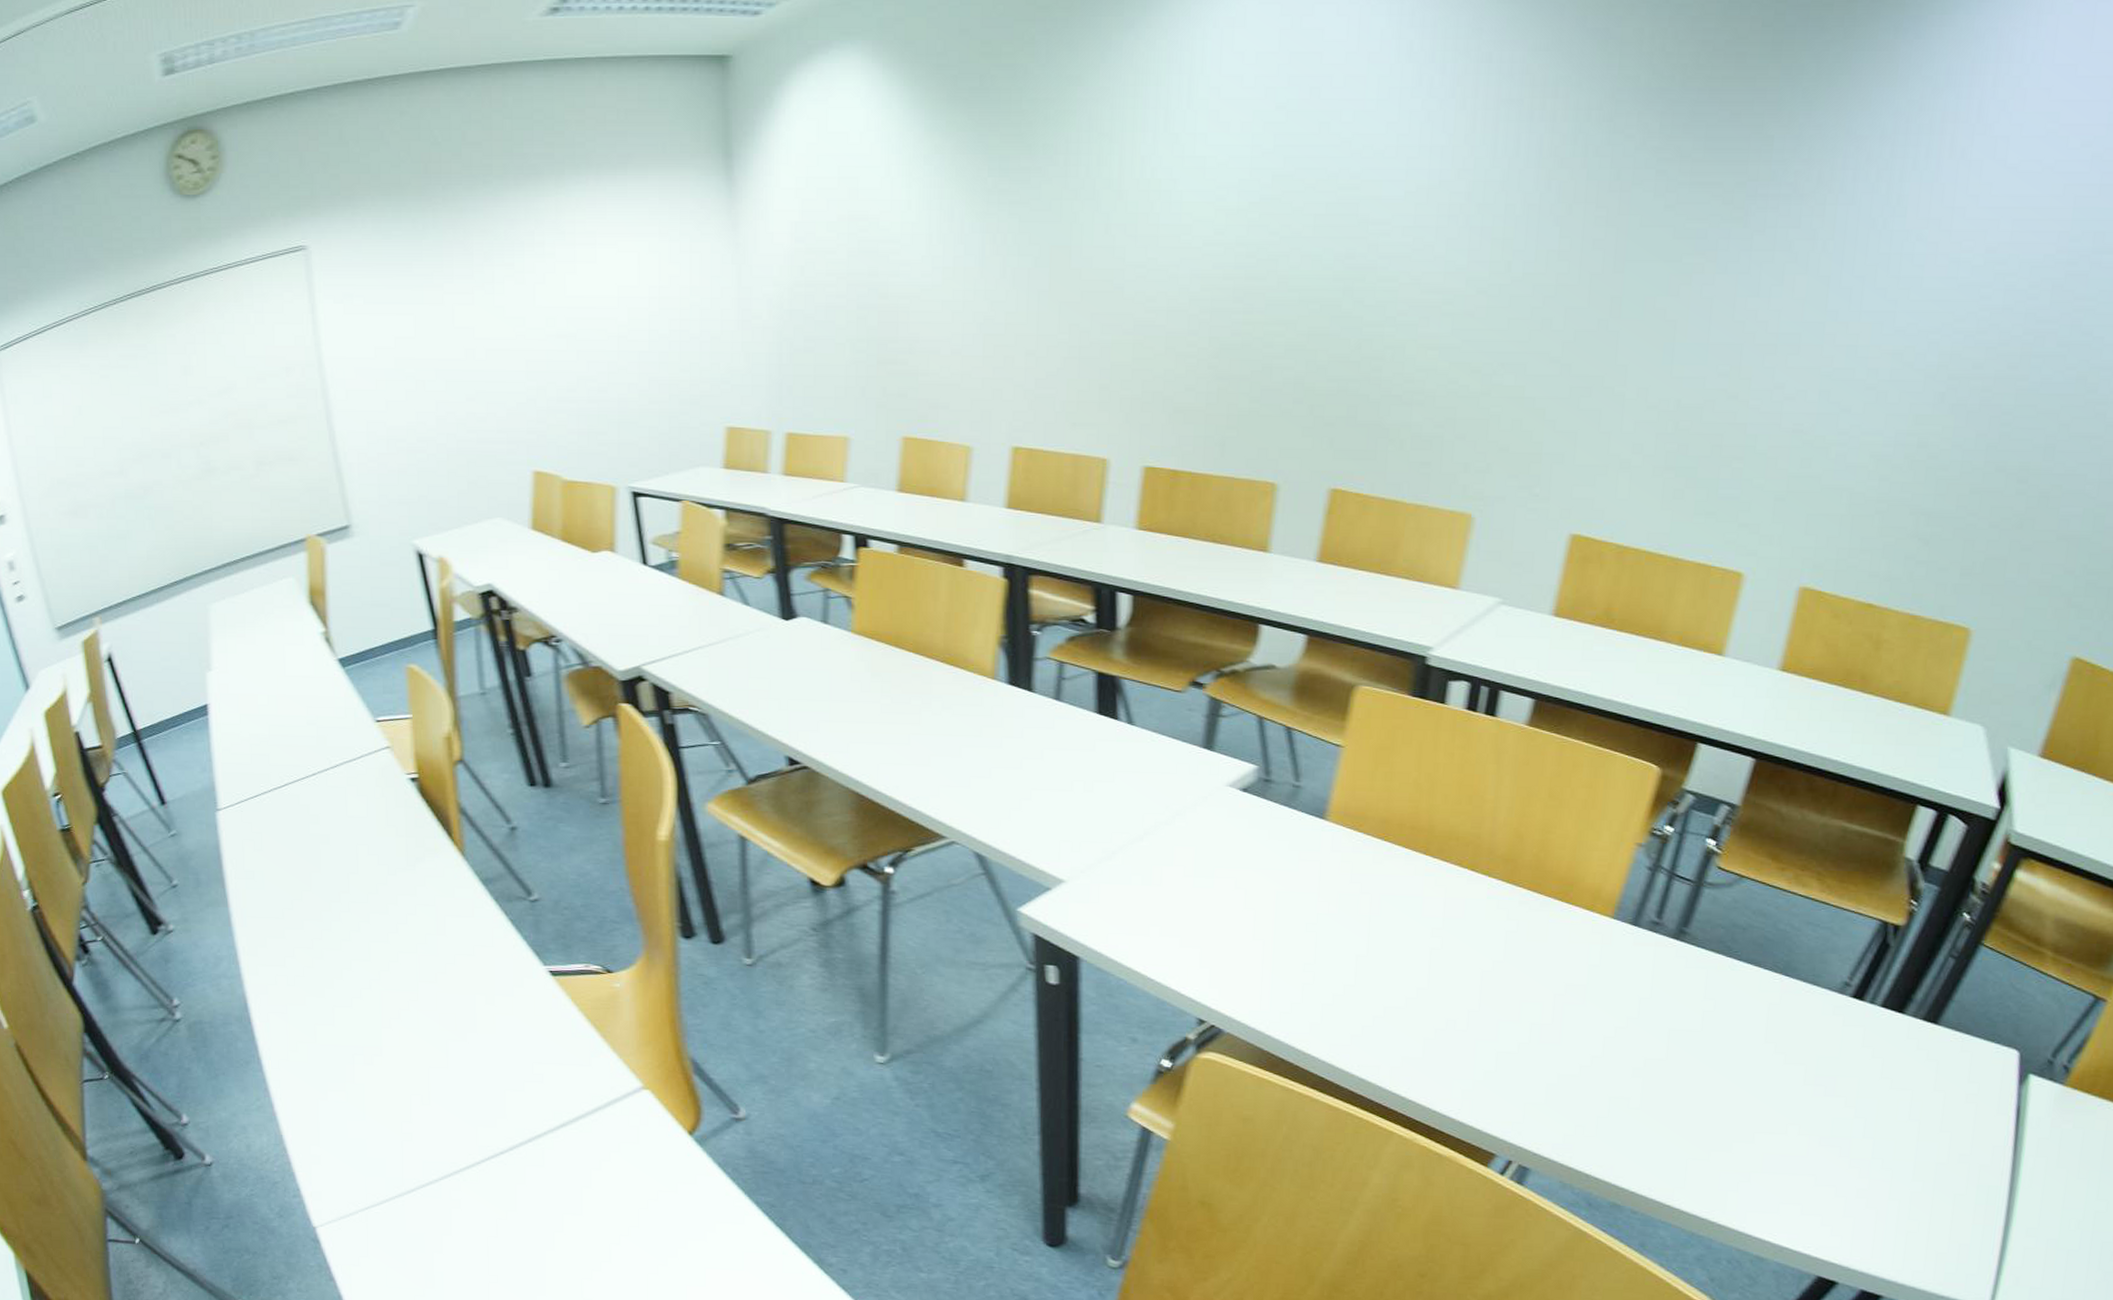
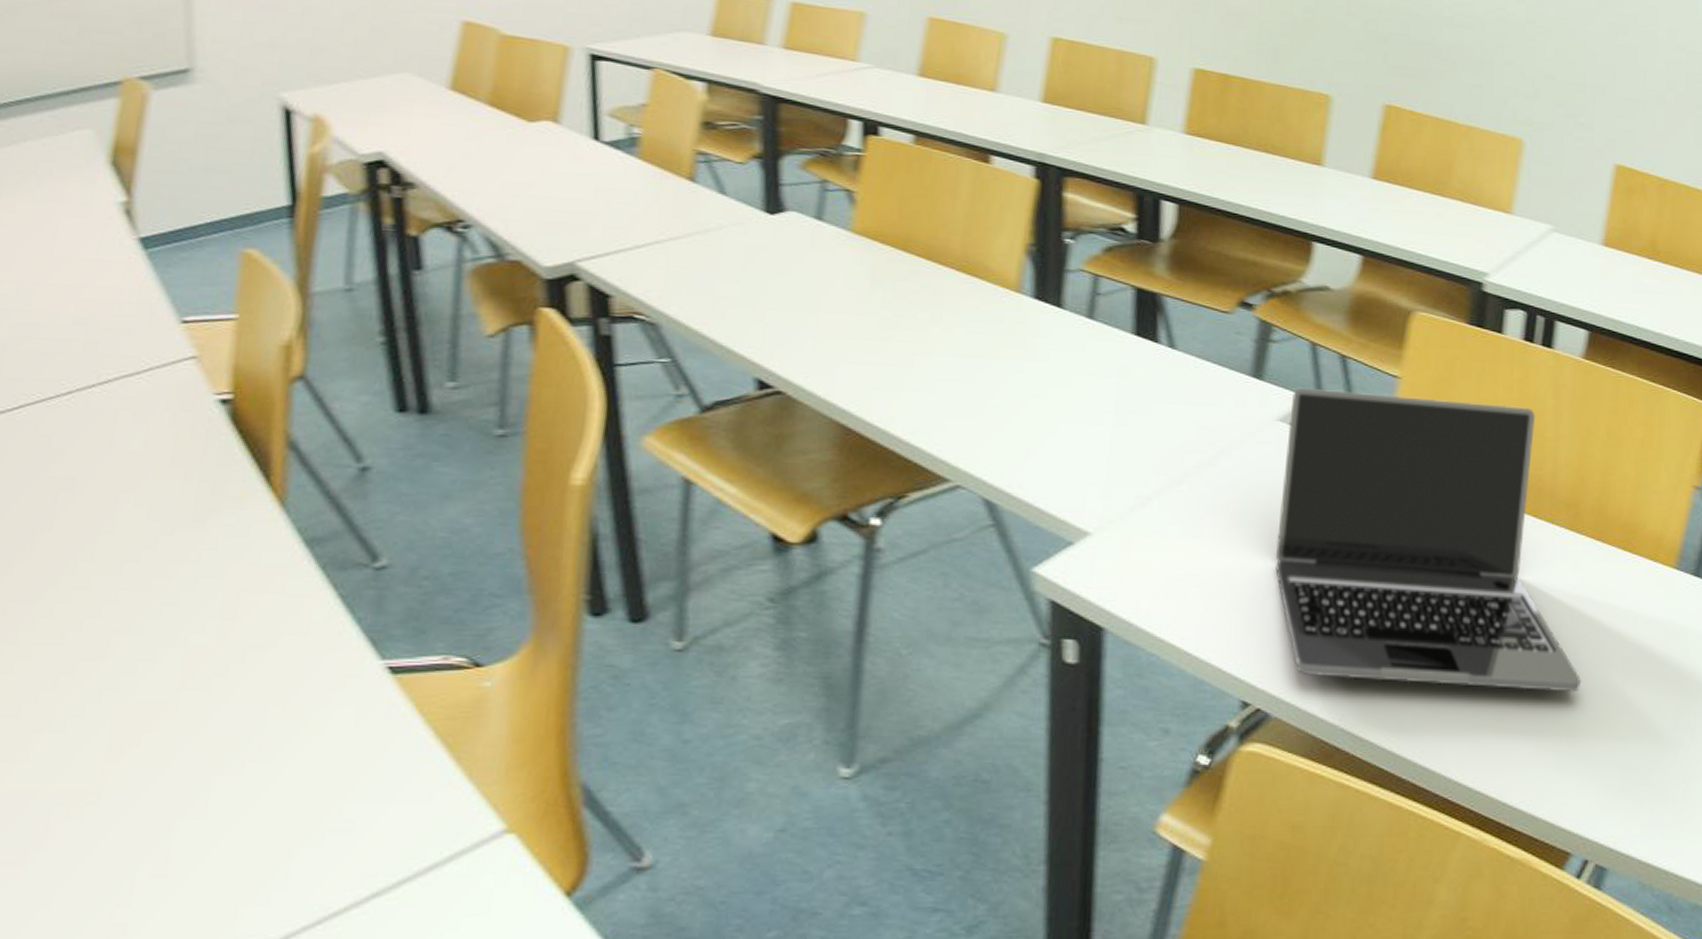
laptop: none [1227,756,1513,1023] -> present [1275,387,1582,692]

